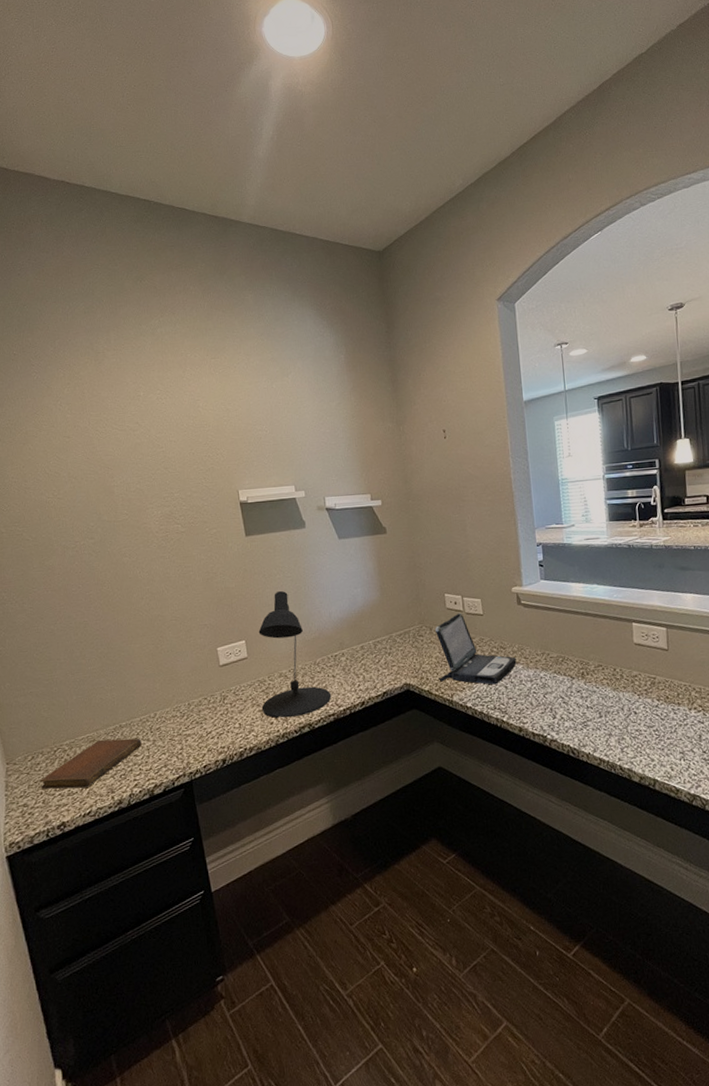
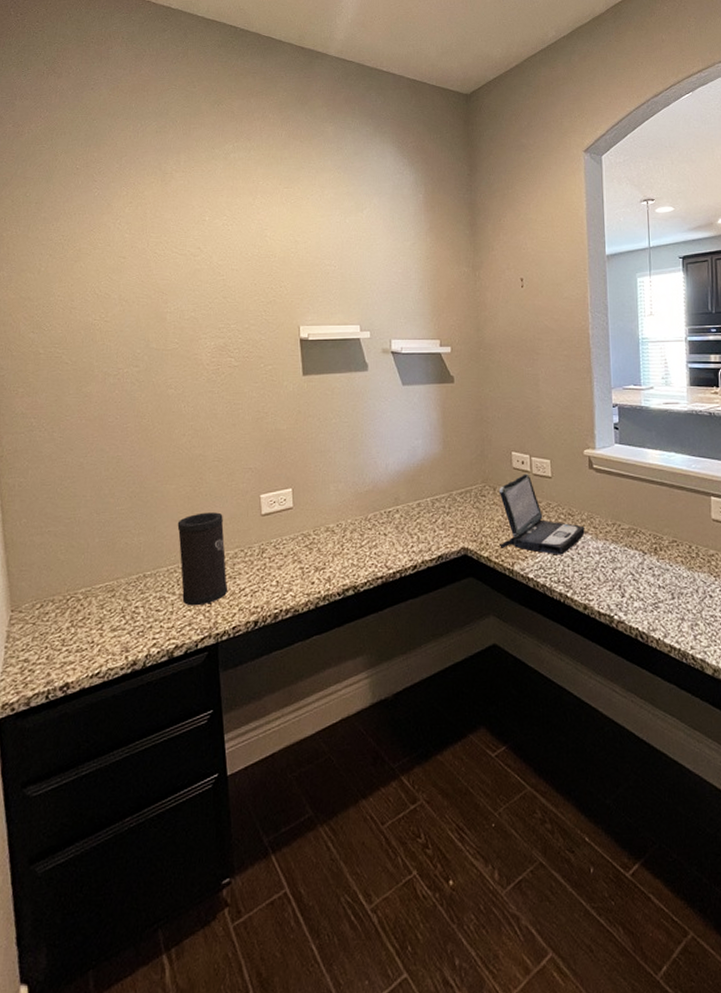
notebook: present [40,738,142,789] -> none [46,589,166,644]
speaker: none [145,666,197,750] -> present [177,512,228,606]
desk lamp: present [258,590,332,719] -> none [304,436,381,578]

